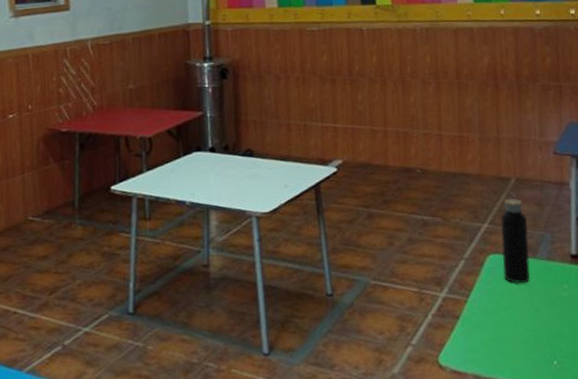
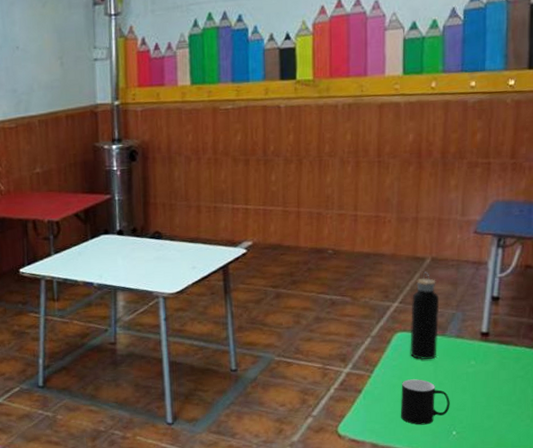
cup: none [498,304,549,355] -> present [400,379,450,425]

